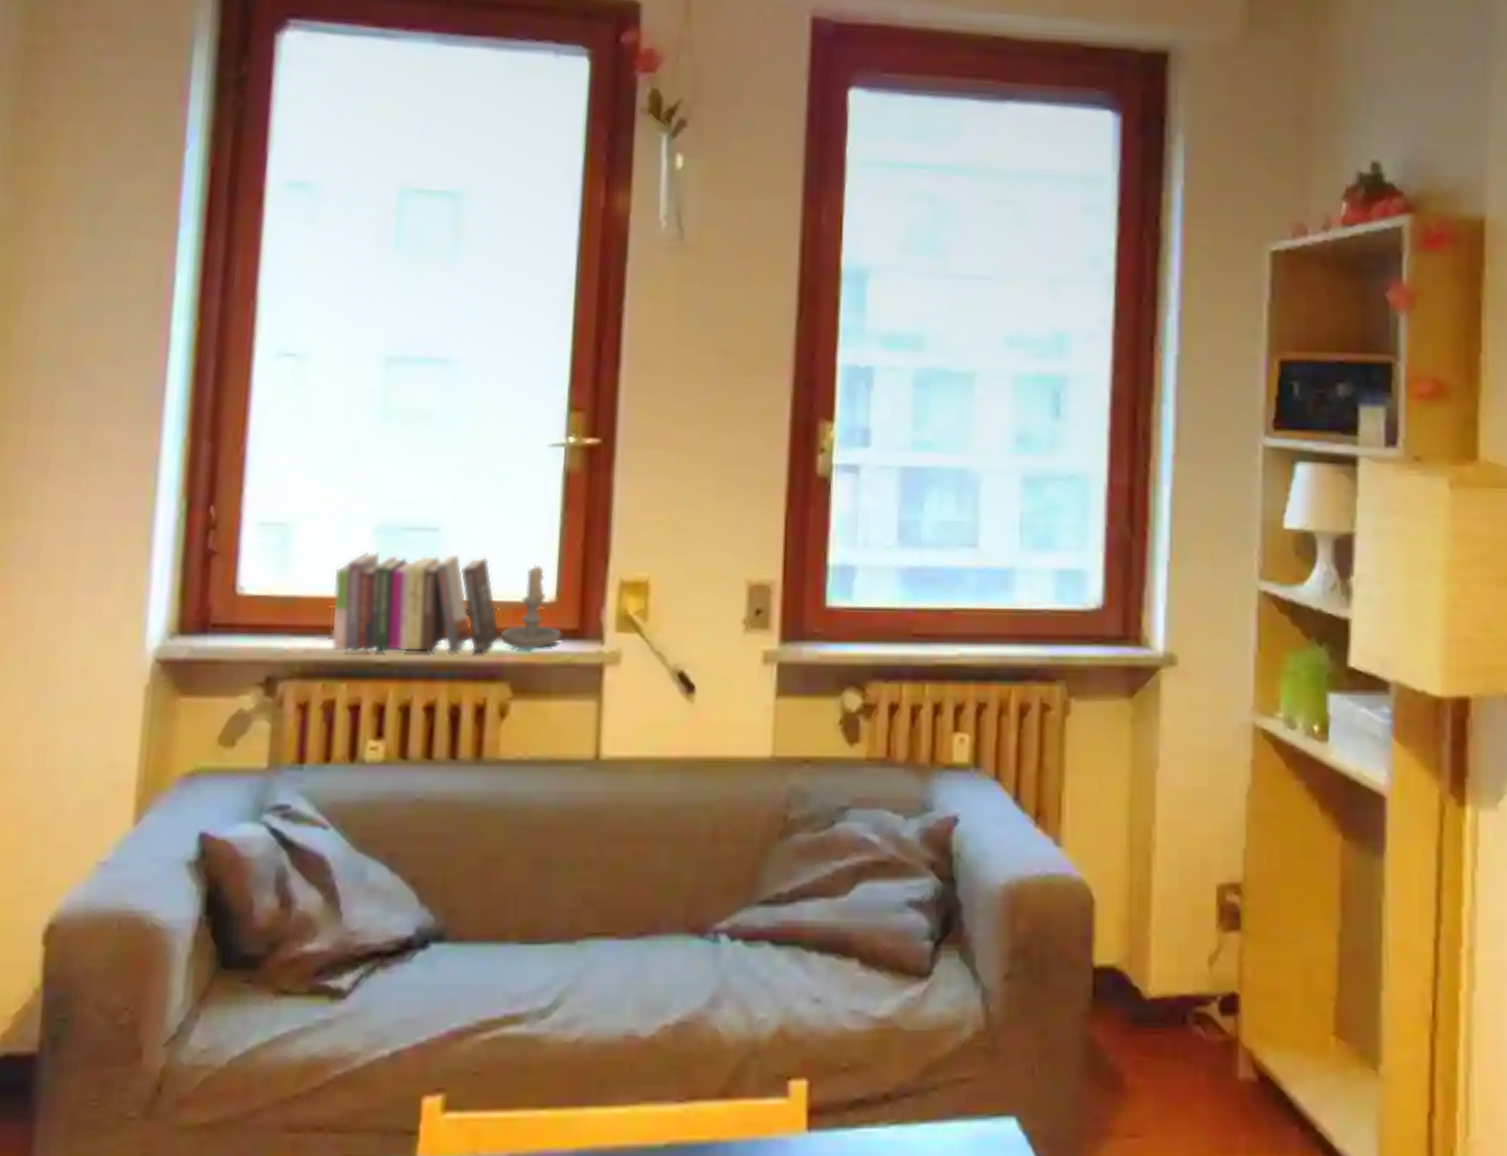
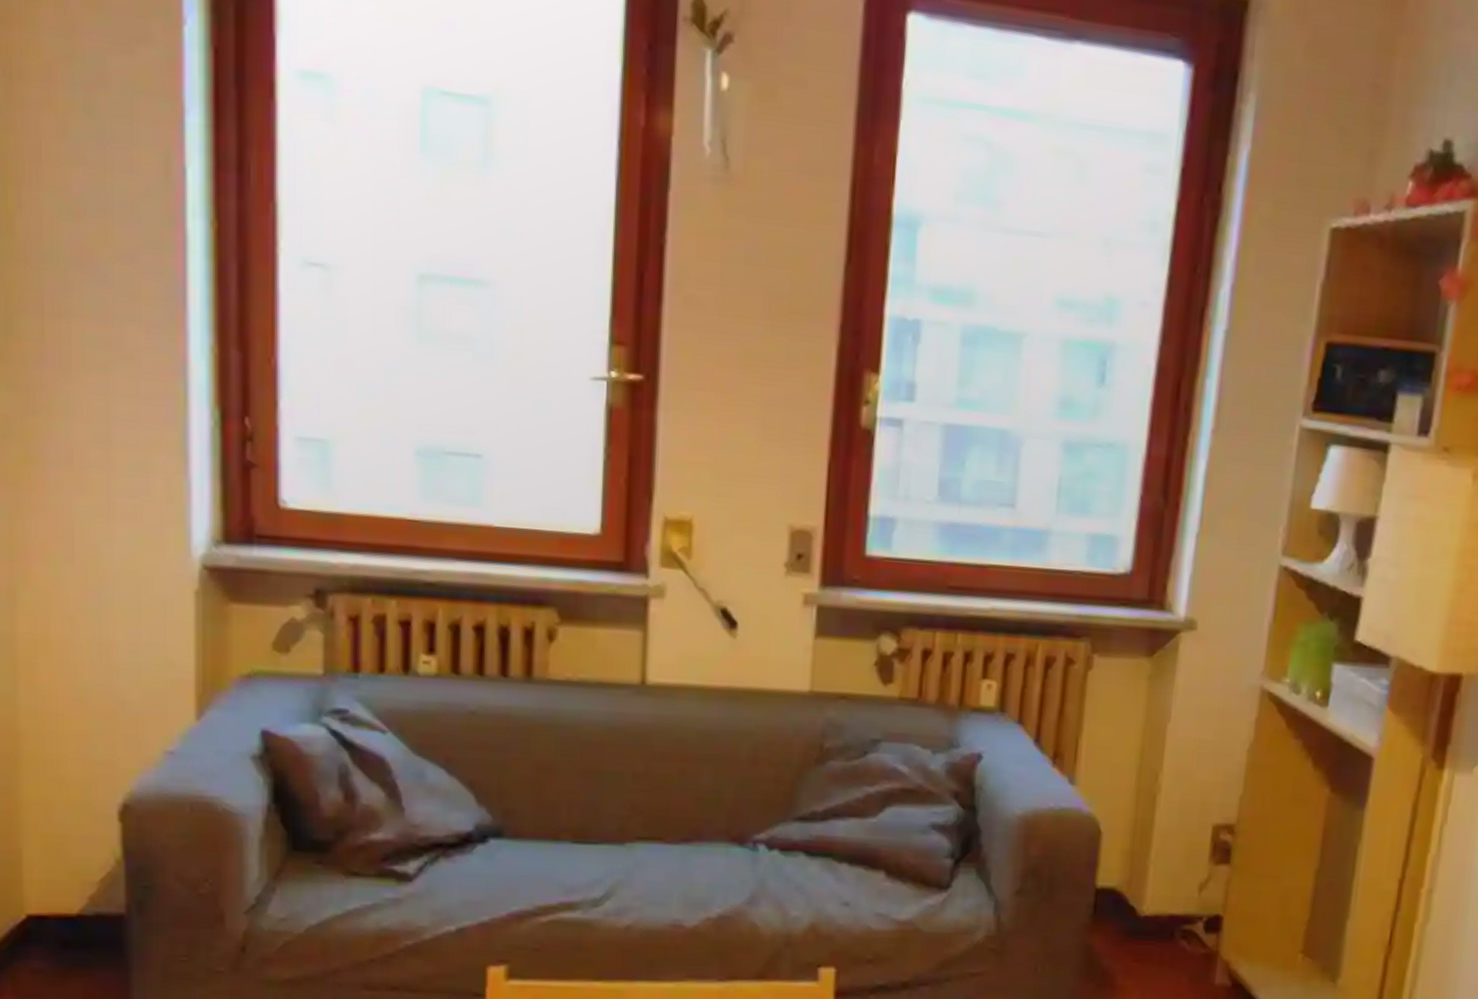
books: present [331,552,500,653] -> none [377,474,546,579]
candle: present [499,564,562,649] -> none [546,496,607,579]

